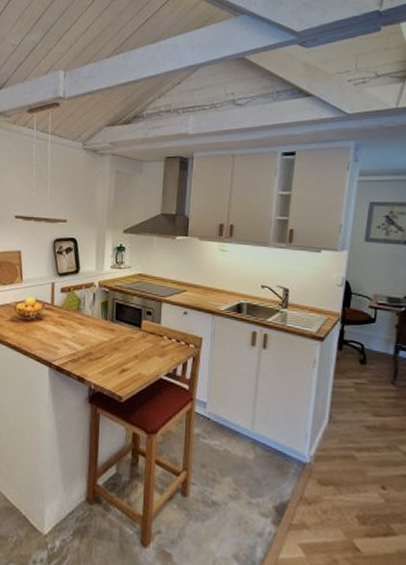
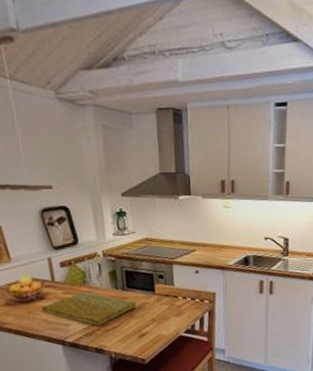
cutting board: none [38,317,122,355] -> present [41,291,136,327]

